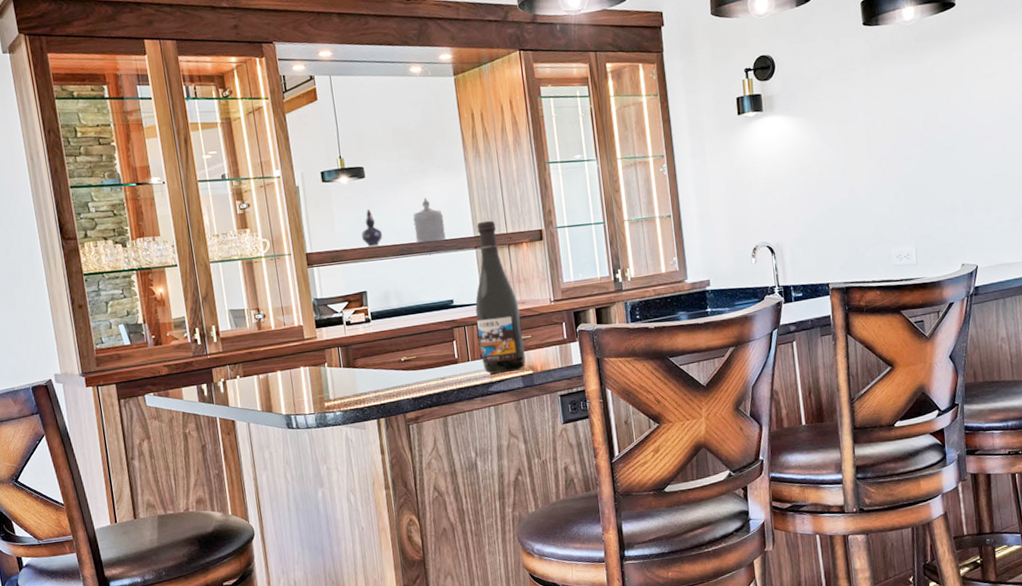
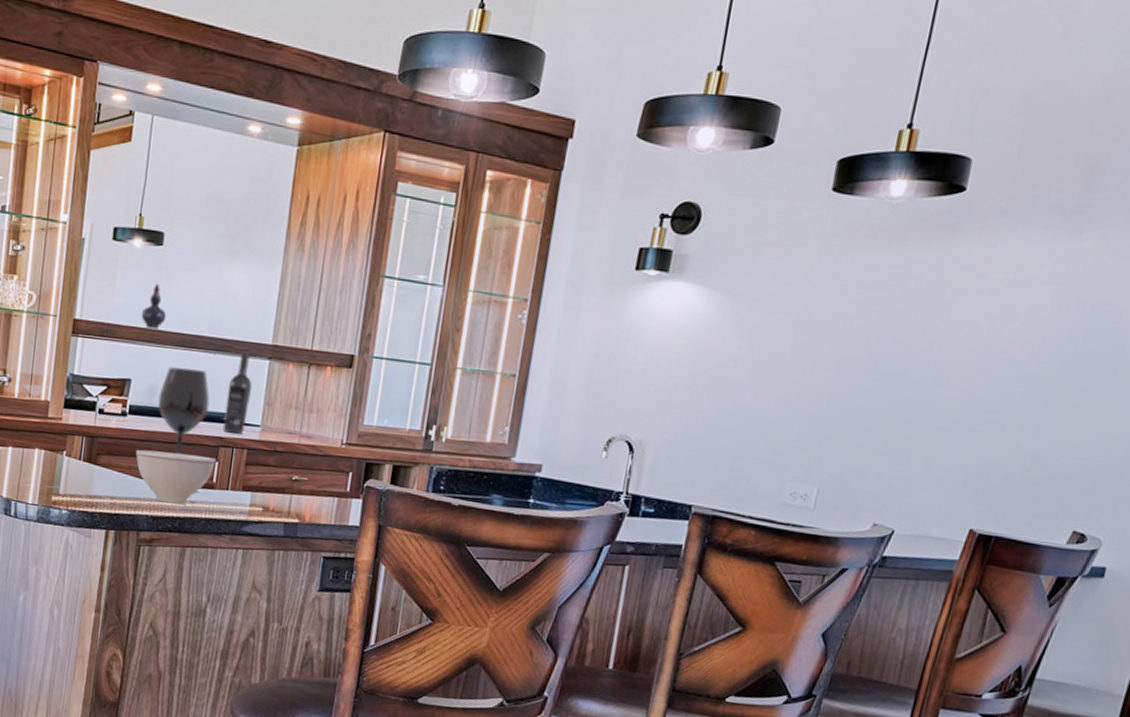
bowl: none [385,338,454,385] -> present [135,449,217,505]
wineglass: none [392,270,446,370] -> present [158,366,210,493]
decorative jar: present [412,197,446,244] -> none [202,285,242,342]
wine bottle: none [447,247,470,315] -> present [222,352,253,434]
beer bottle: present [475,220,526,374] -> none [242,328,304,516]

